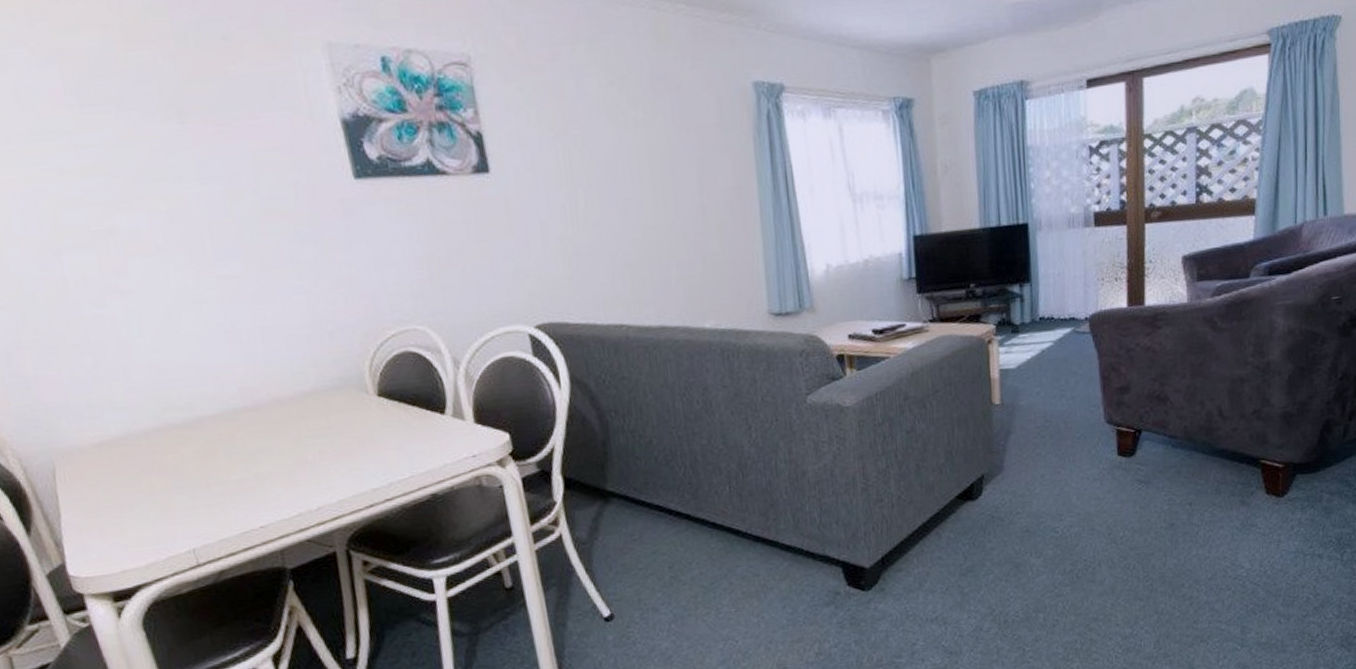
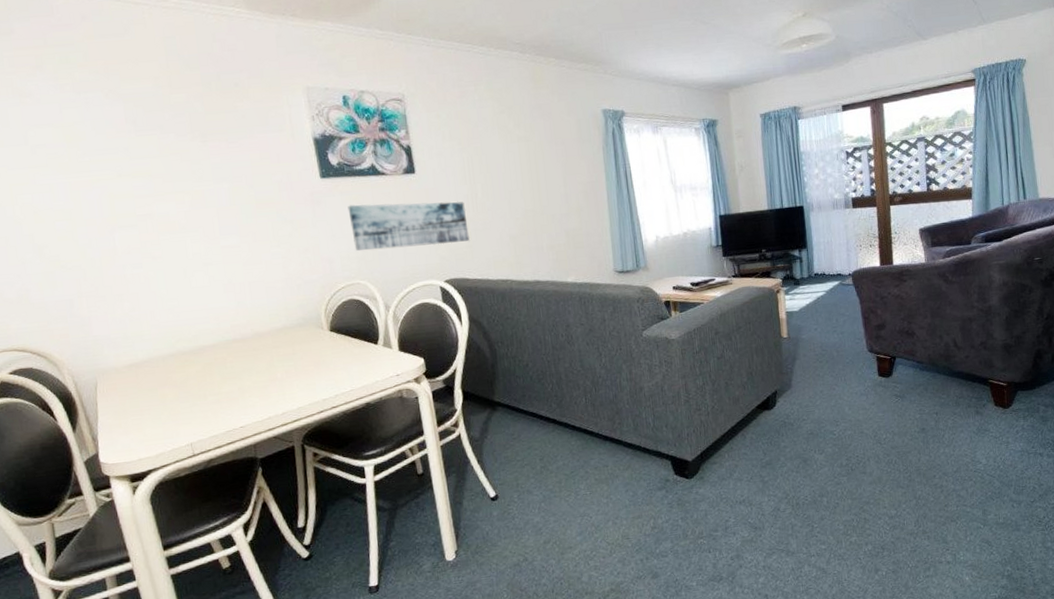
wall art: none [395,214,569,284] -> present [347,202,470,251]

